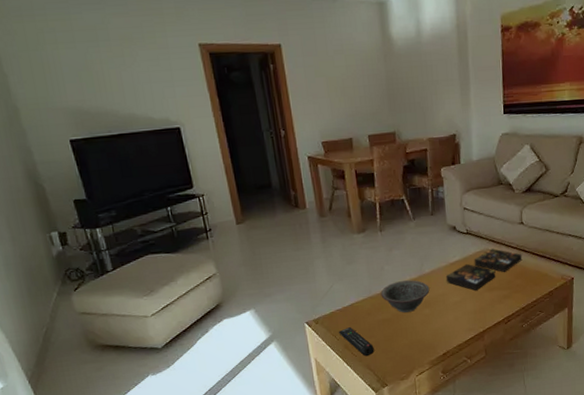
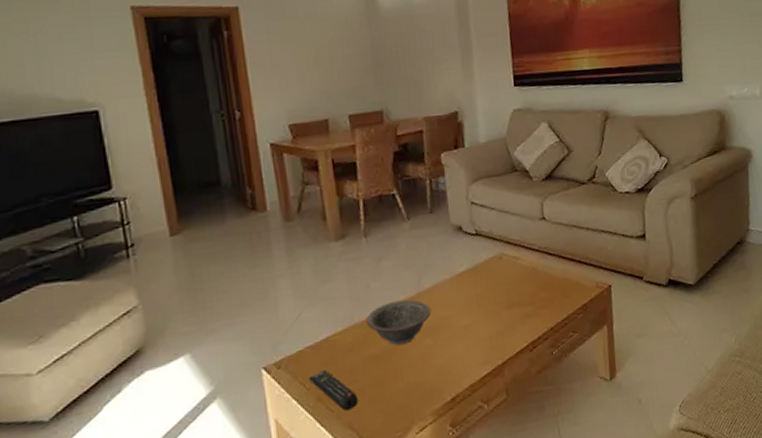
board game: present [445,248,523,291] -> none [451,252,547,309]

